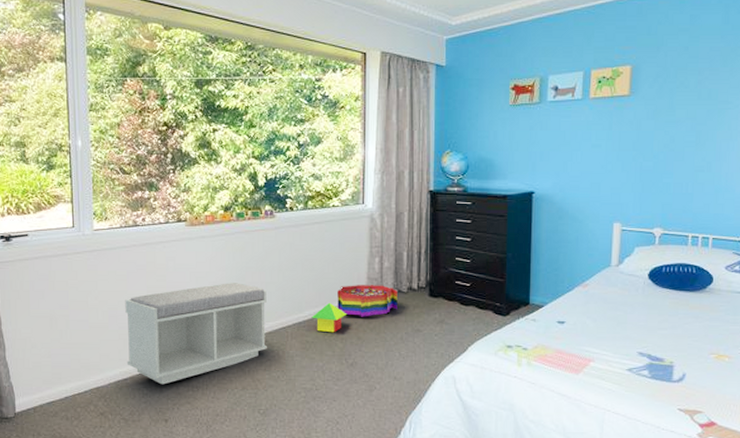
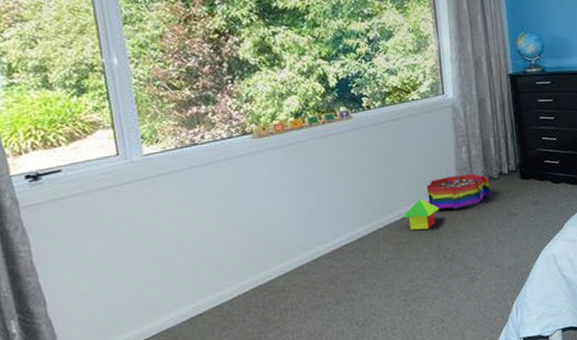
bench: present [125,283,267,385] -> none [190,191,359,314]

